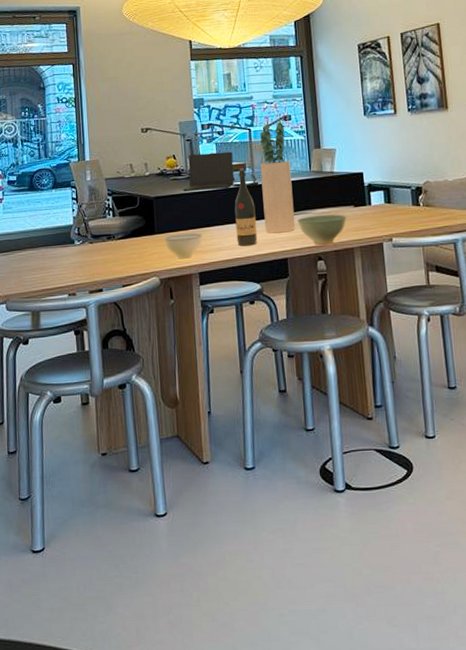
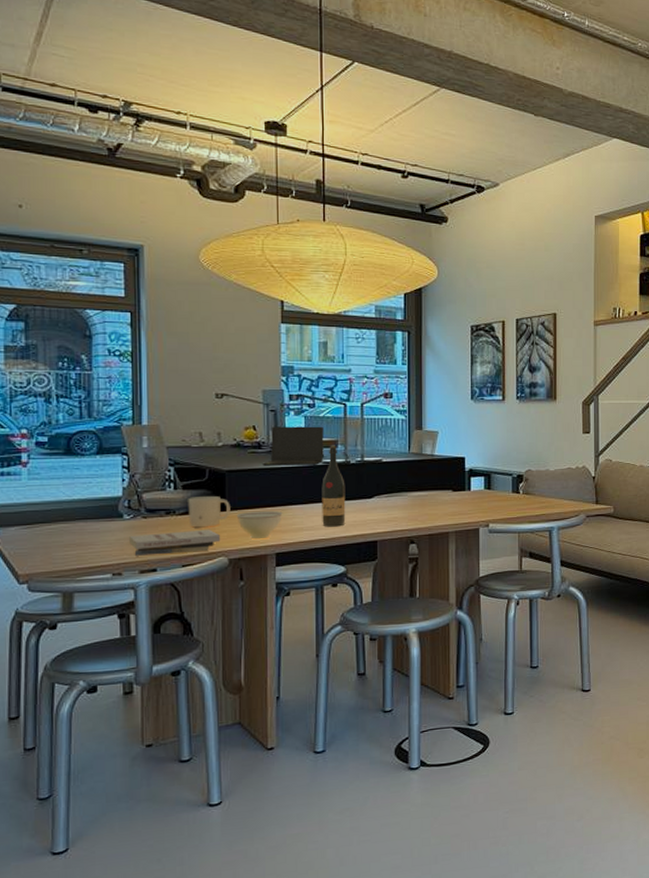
books: none [79,251,152,278] -> present [128,529,220,556]
mug: none [124,221,159,251] -> present [188,496,231,528]
vase: present [260,112,296,234] -> none [354,388,389,515]
bowl: present [297,214,347,246] -> none [391,498,444,529]

